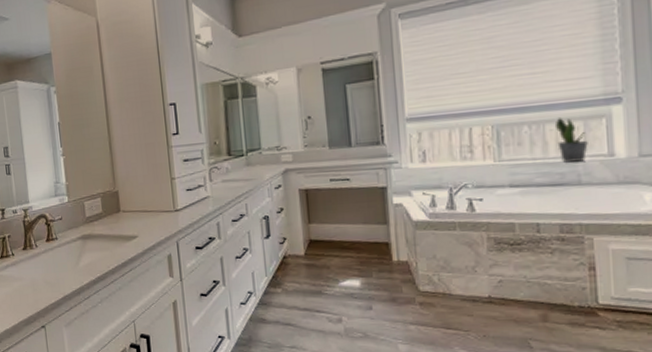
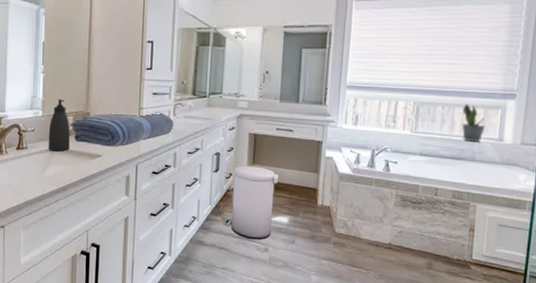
soap dispenser: none [77,181,102,239] -> present [48,99,70,152]
towel: none [99,180,212,226] -> present [70,112,174,147]
pedal bin: none [284,225,343,311] -> present [223,165,279,240]

